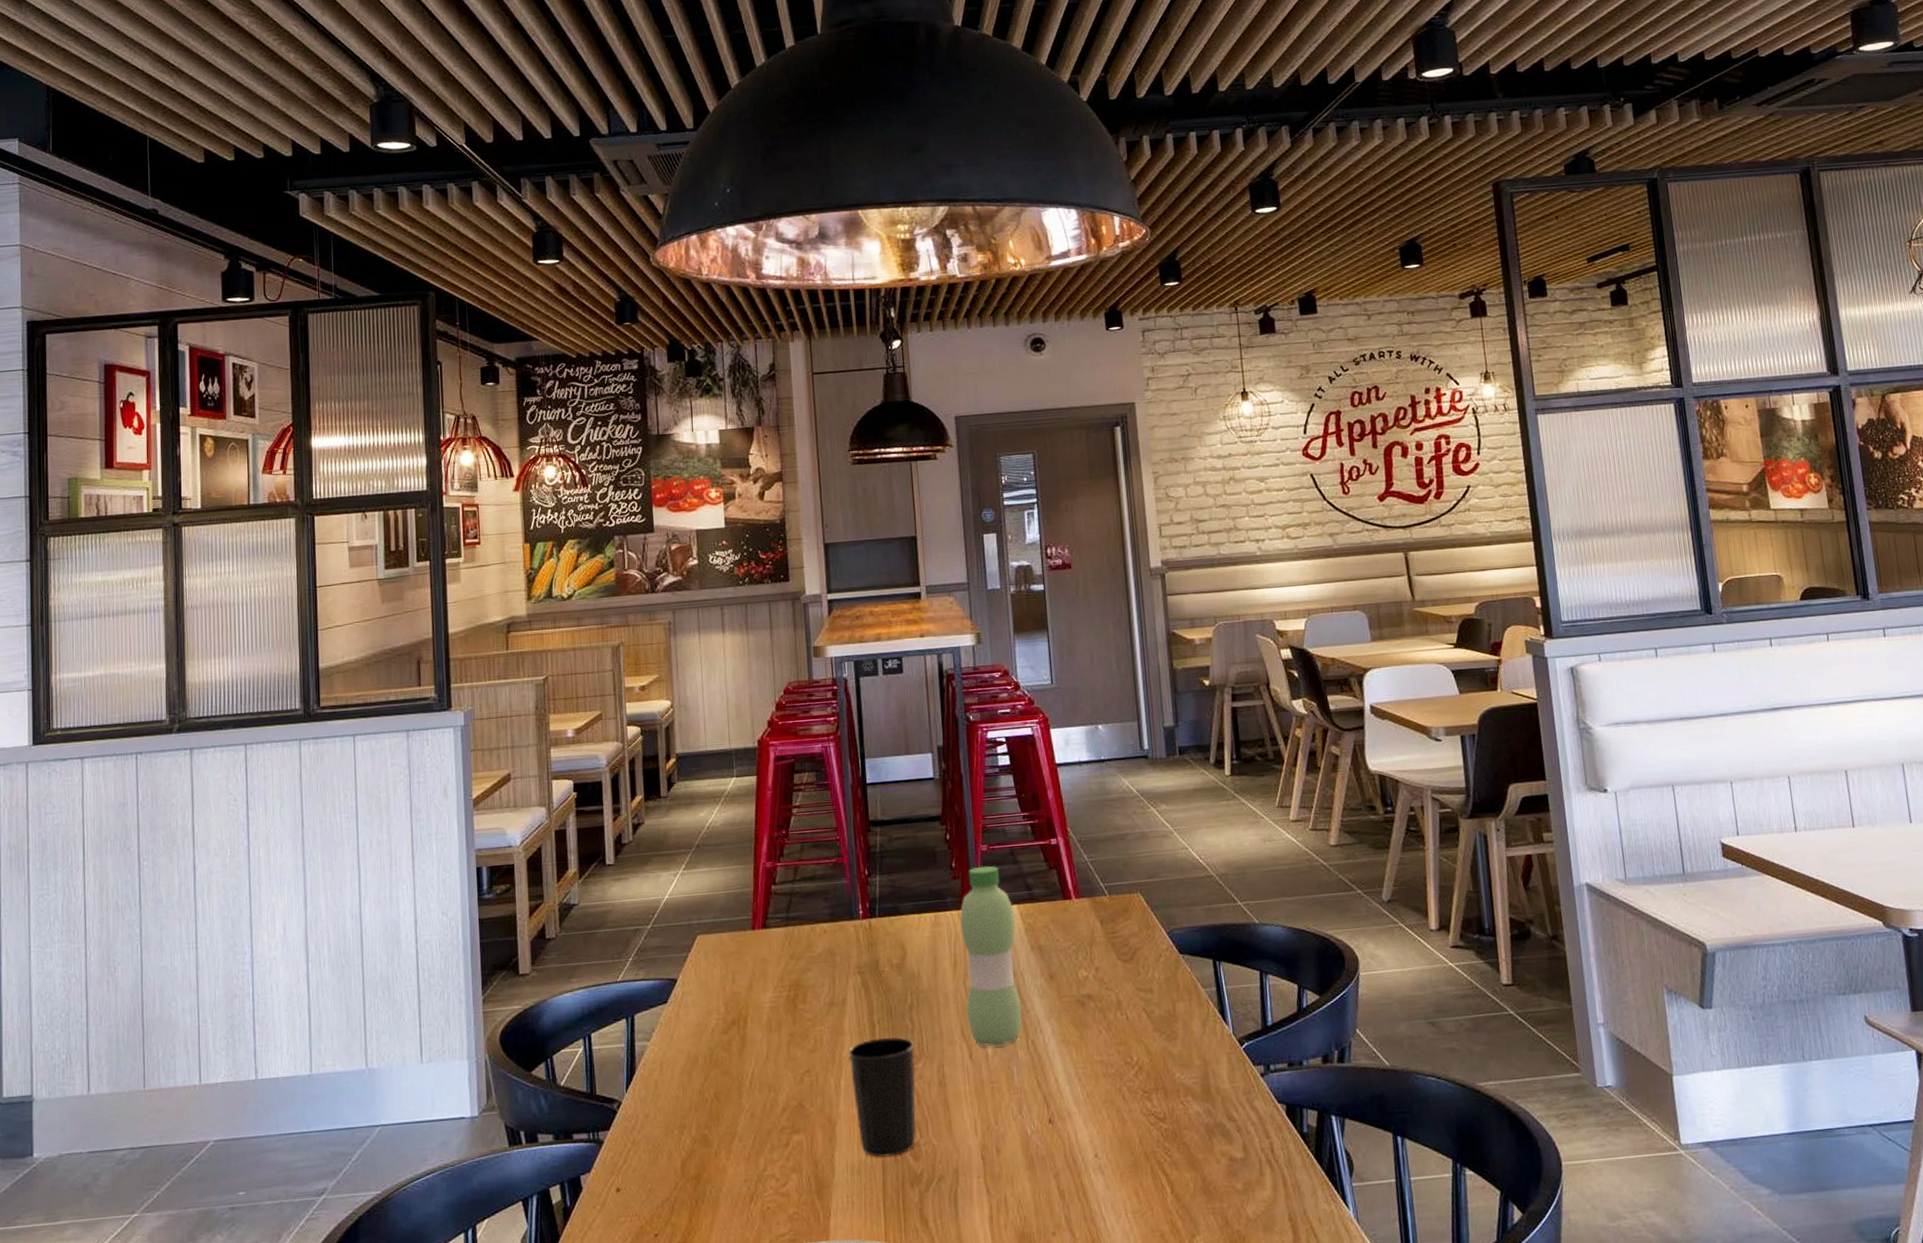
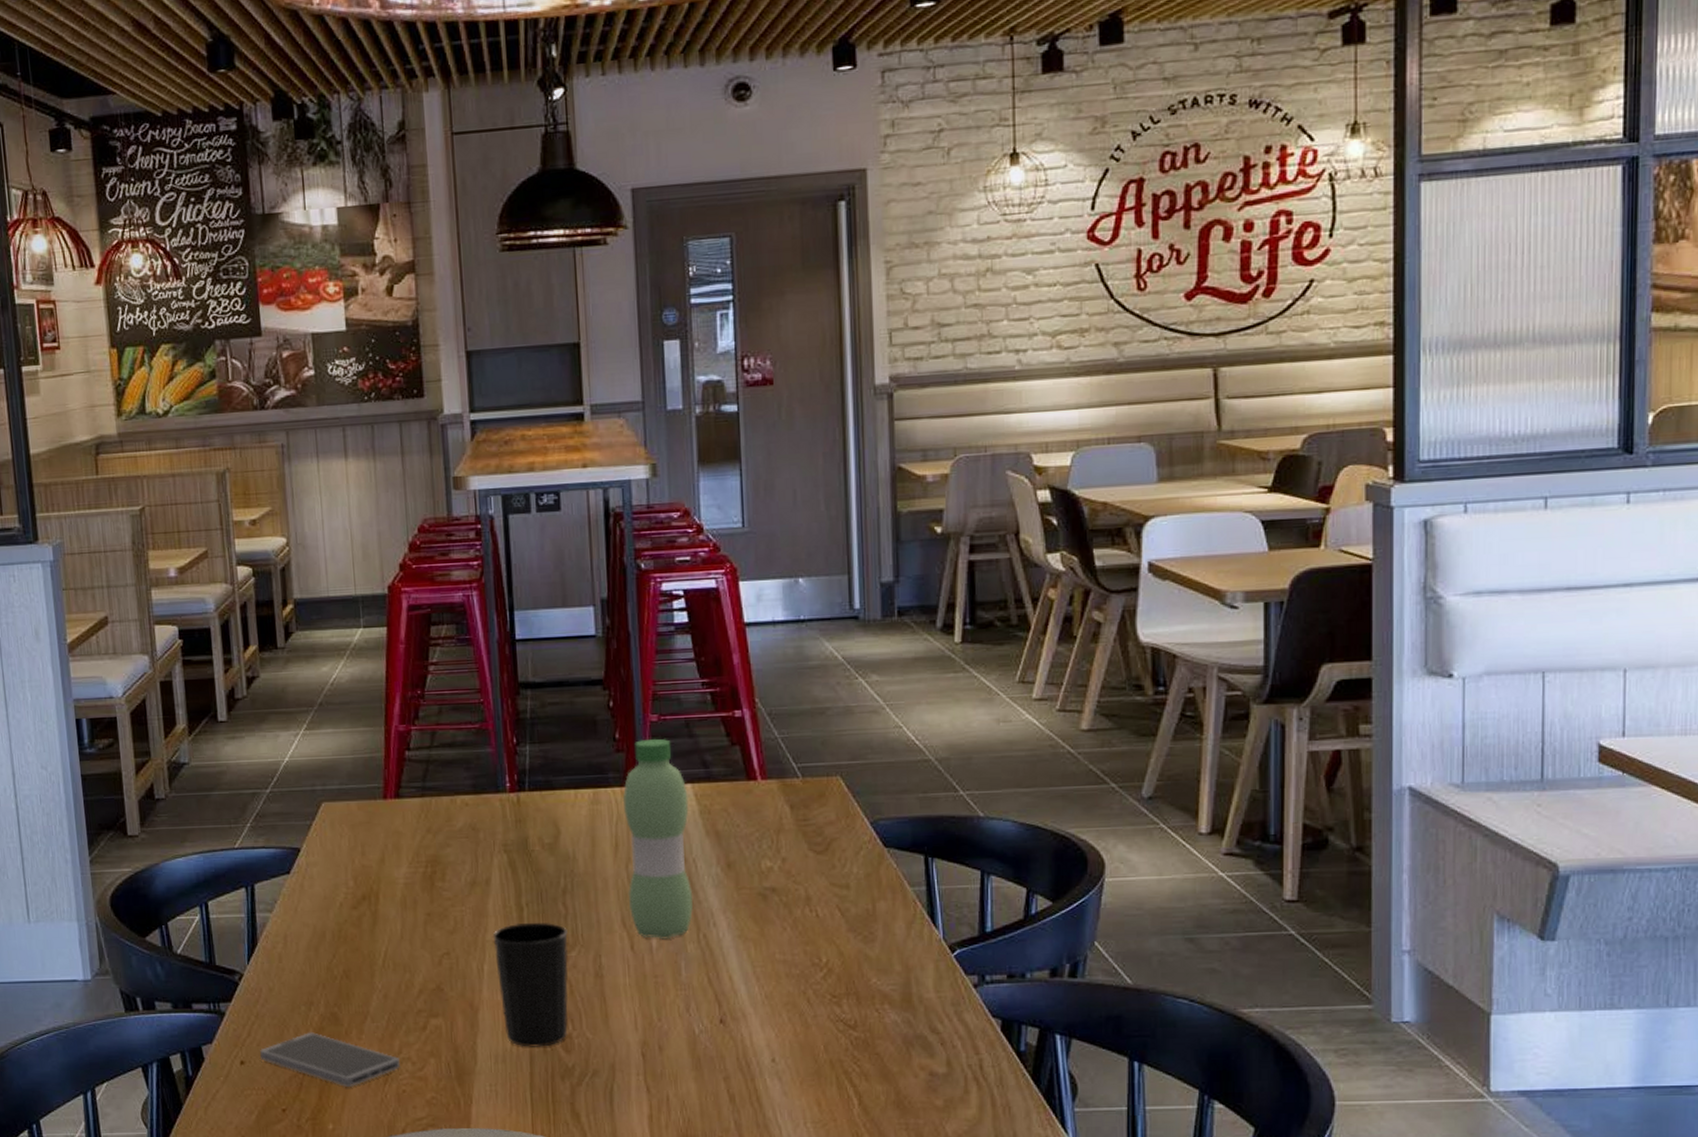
smartphone: none [635,1155,765,1208] -> present [260,1032,400,1087]

